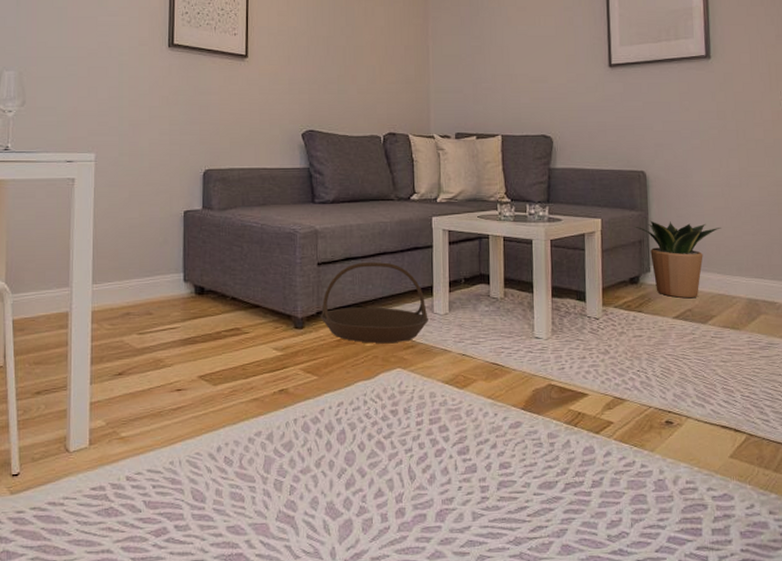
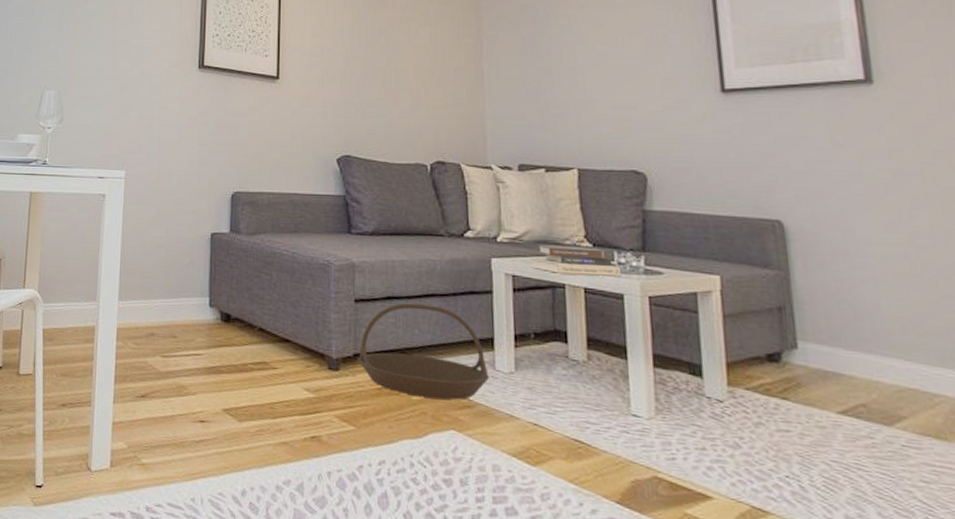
books: none [464,202,532,226] -> present [532,245,622,277]
potted plant: present [634,220,721,299] -> none [769,283,907,390]

